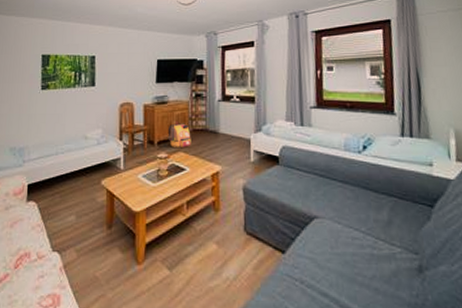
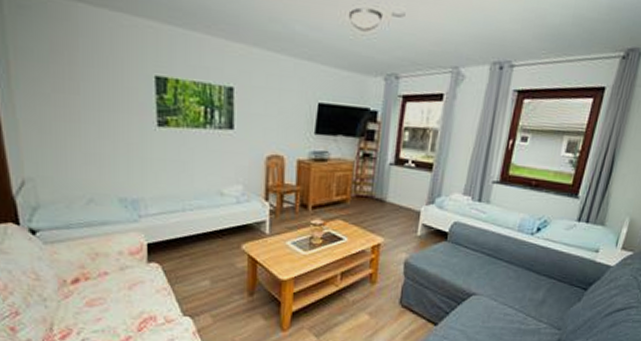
backpack: present [167,120,191,147] -> none [325,183,353,215]

